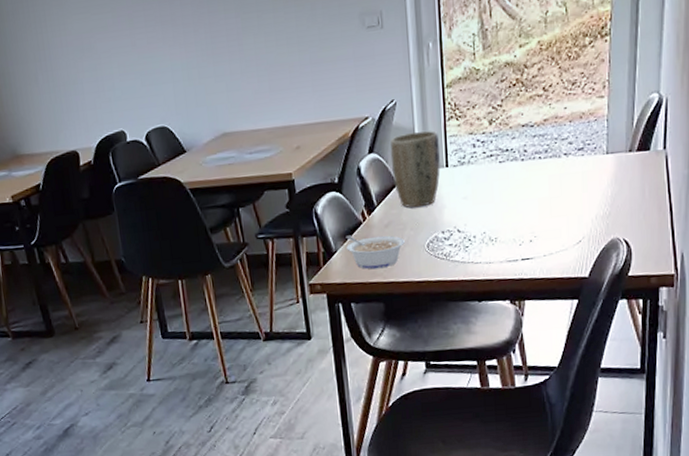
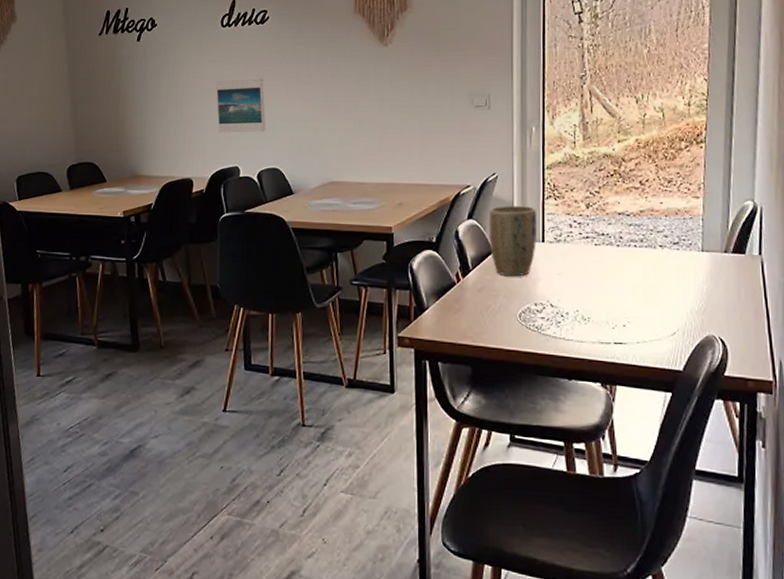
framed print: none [84,27,148,96] -> present [215,79,266,133]
legume: present [346,235,405,269] -> none [438,294,497,332]

